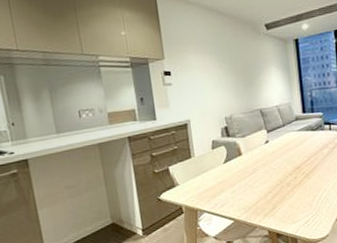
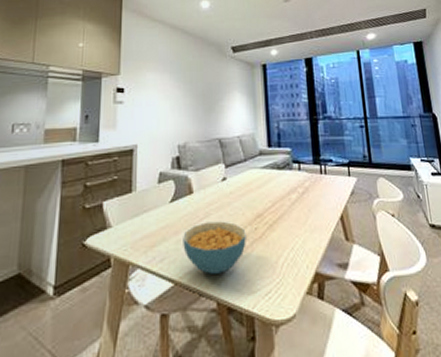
cereal bowl: none [237,174,288,213] -> present [183,221,246,274]

